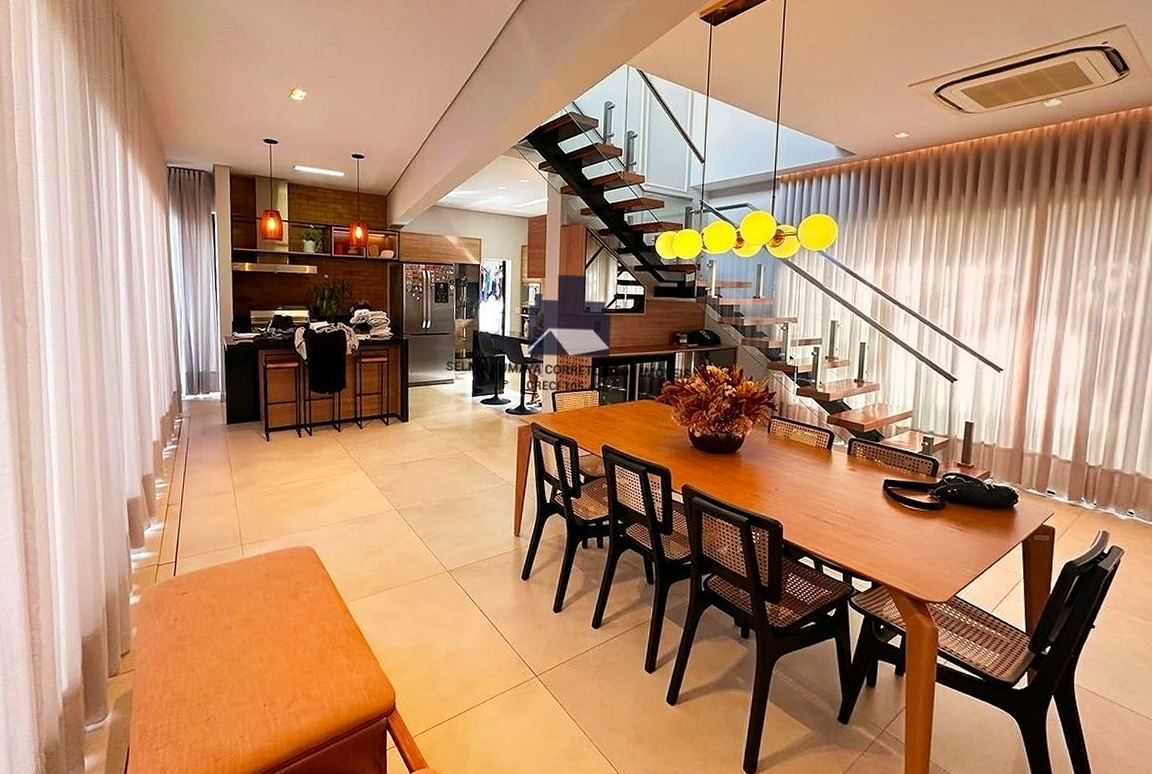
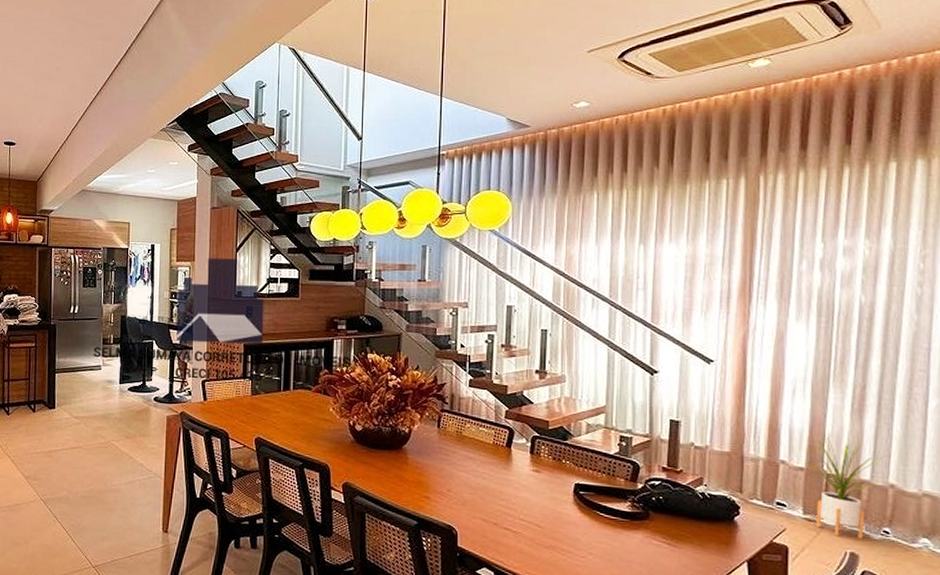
house plant: none [1073,434,1135,520] -> present [806,437,886,540]

